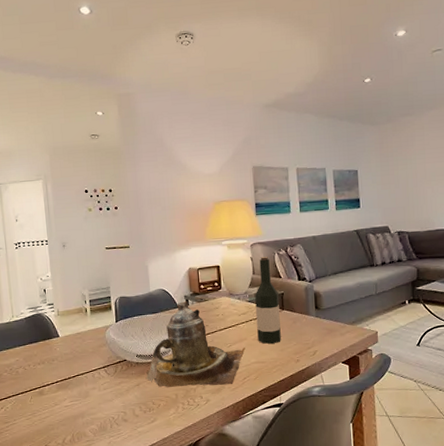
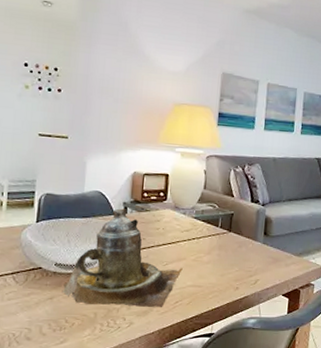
wine bottle: present [255,257,281,344] -> none [198,172,228,267]

